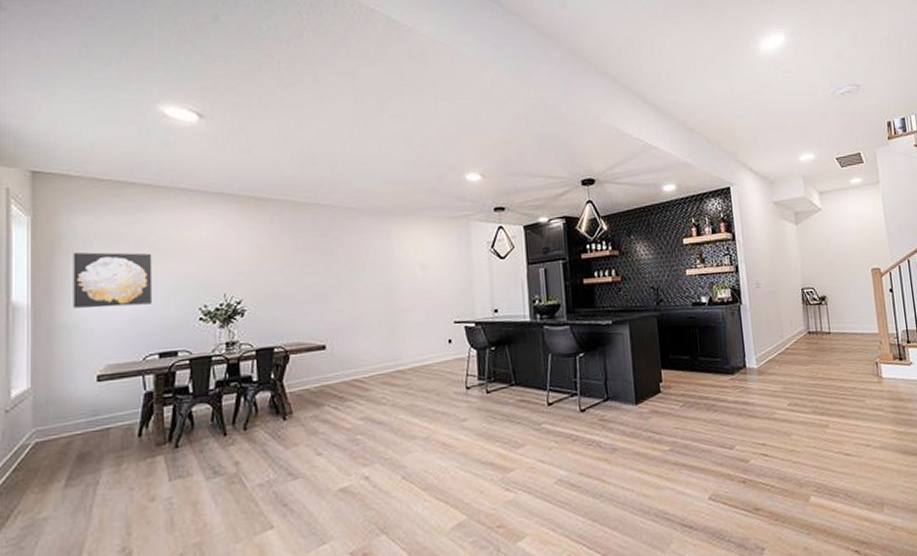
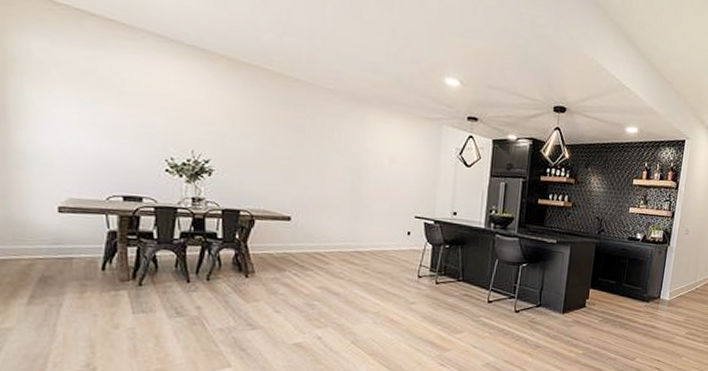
wall art: present [73,252,153,308] -> none [28,77,117,146]

